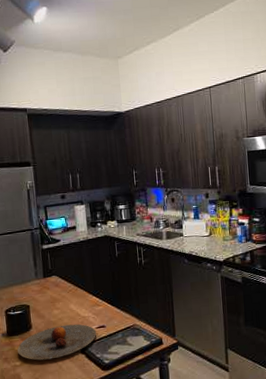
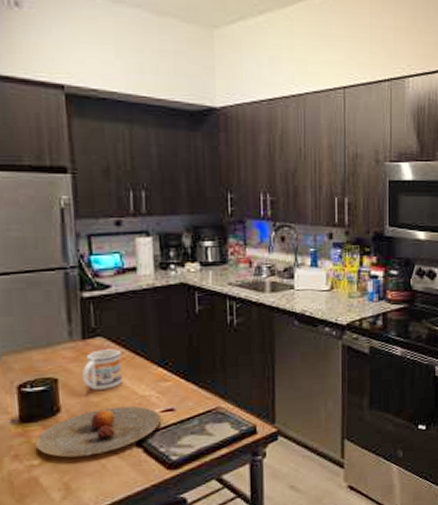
mug: none [44,284,70,313] -> present [81,349,122,390]

